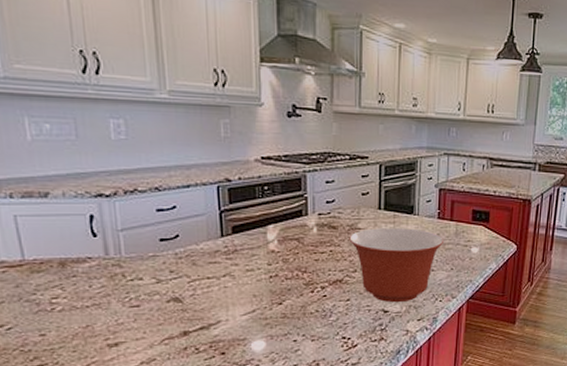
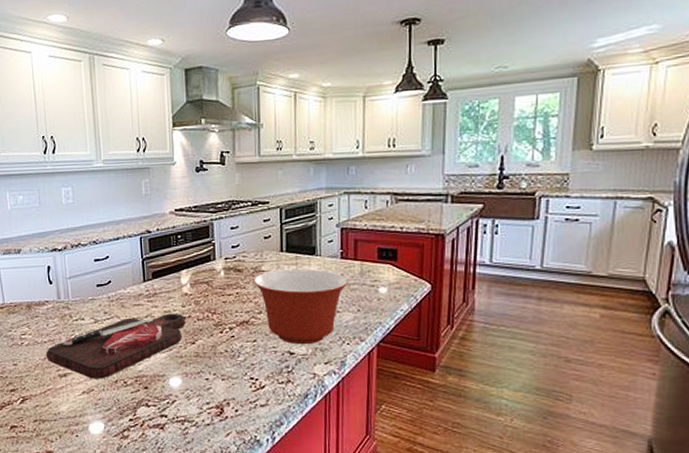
cutting board: none [88,271,272,347] -> present [46,313,186,379]

